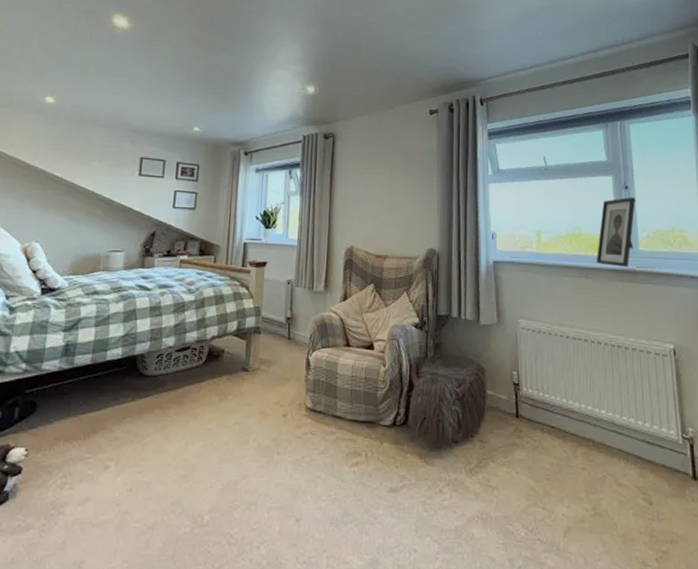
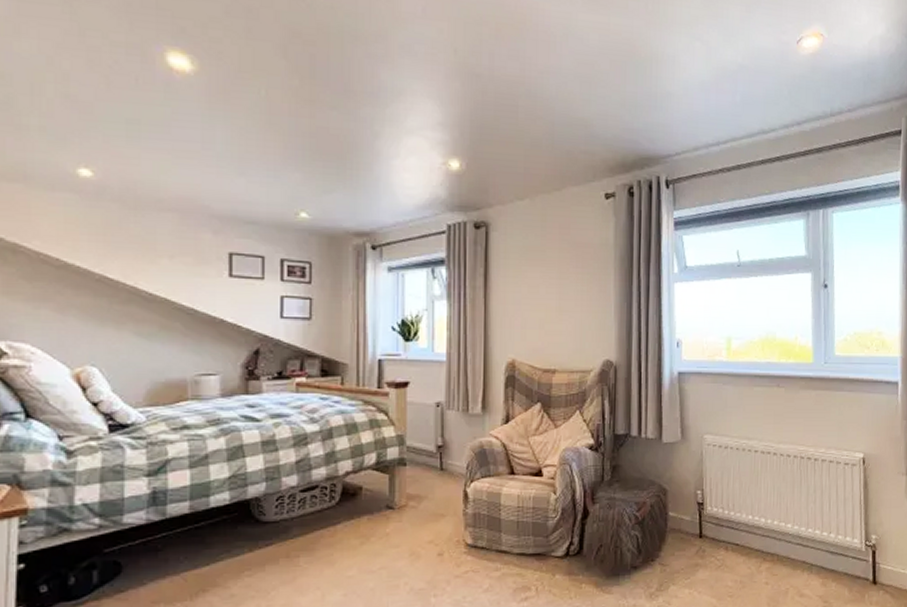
picture frame: present [596,197,635,268] -> none [789,296,834,374]

